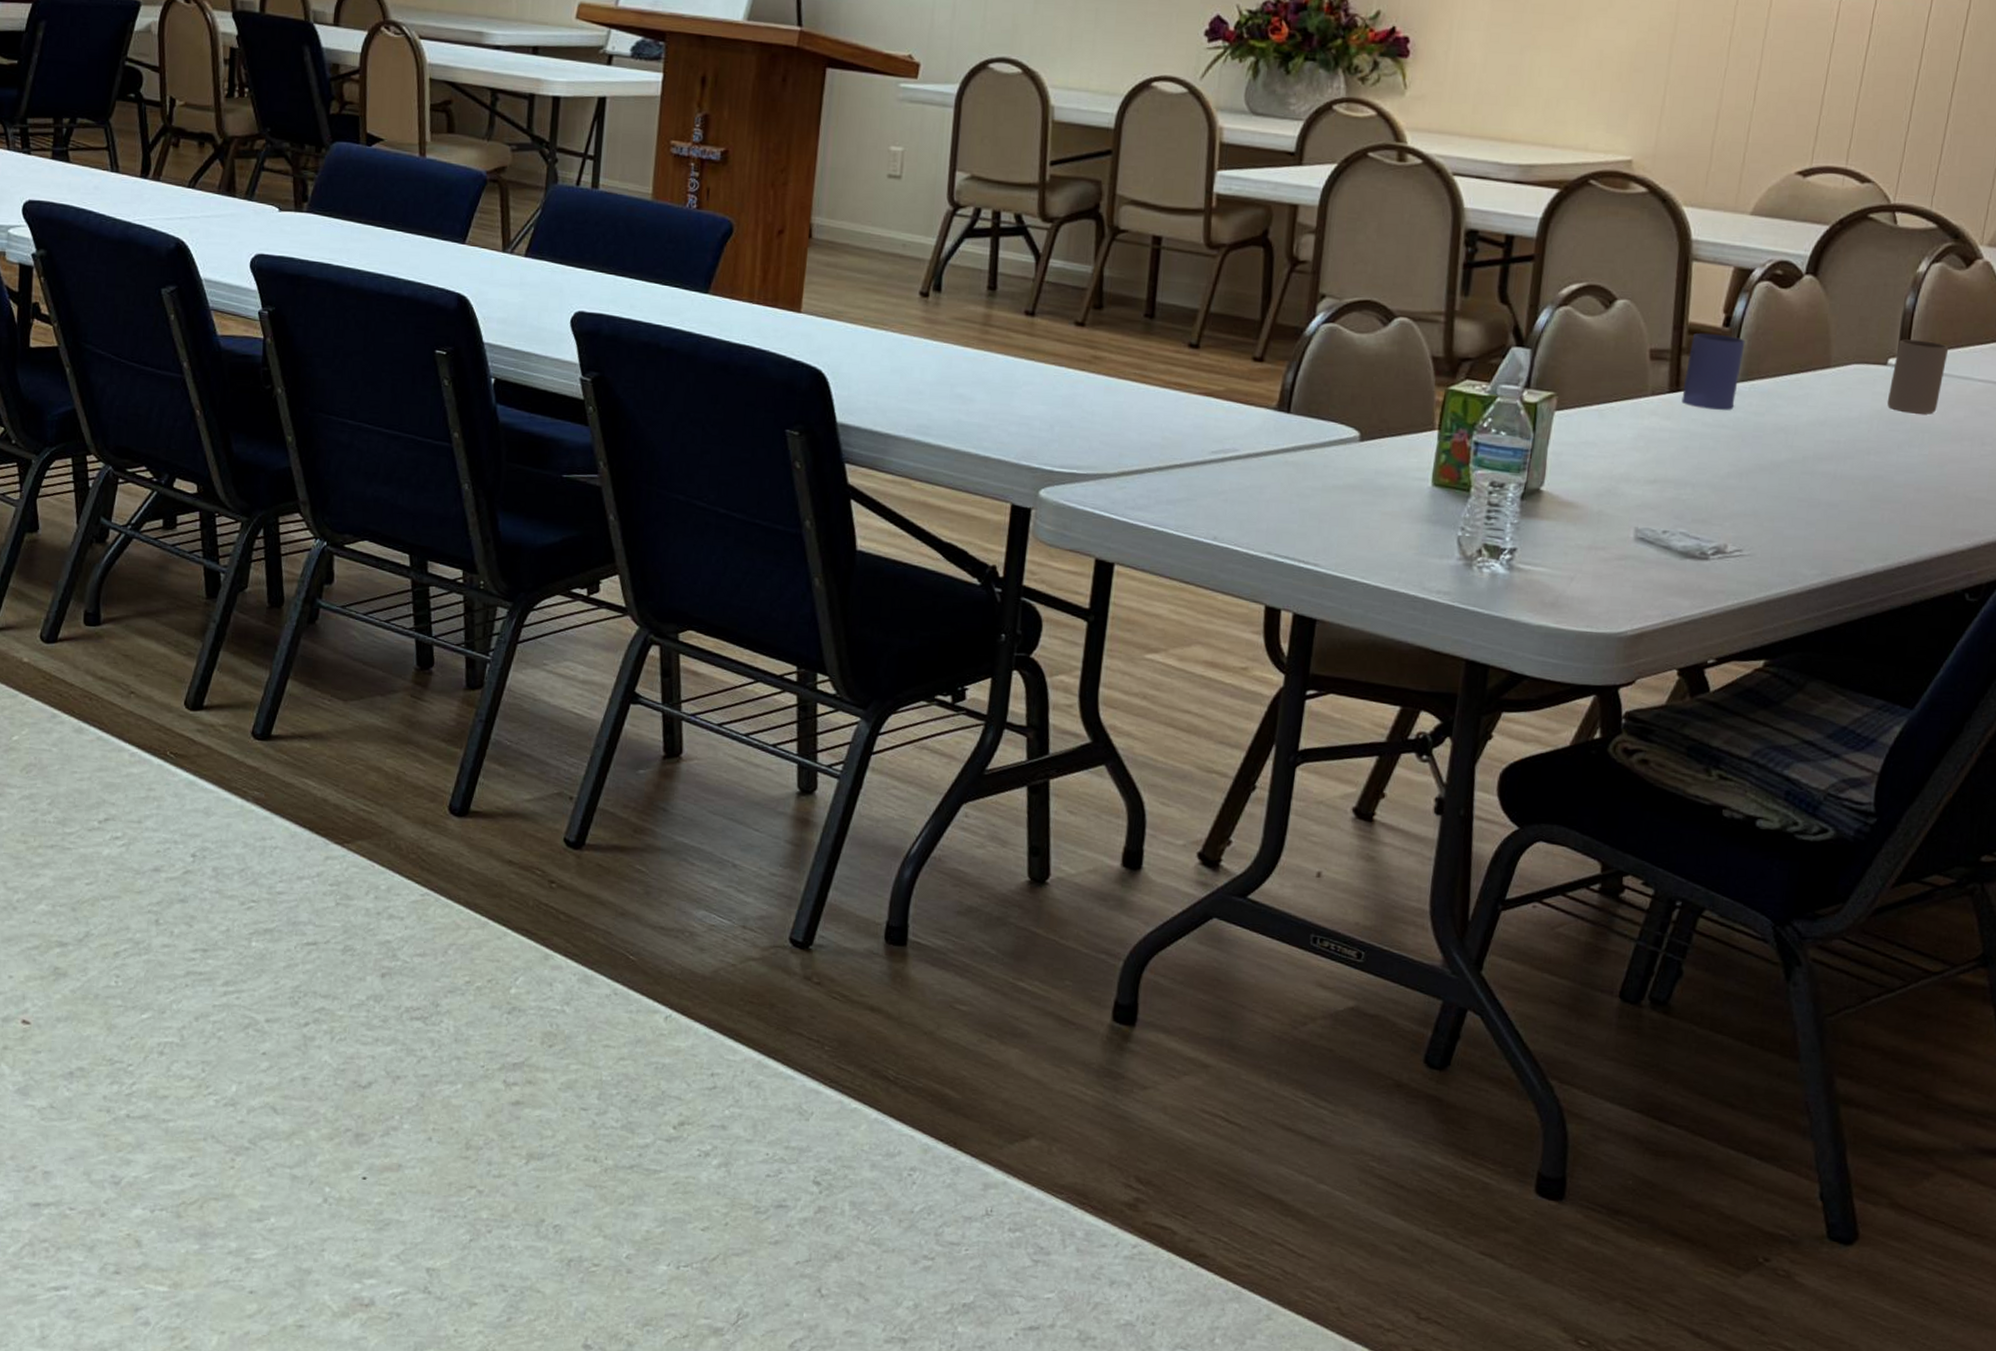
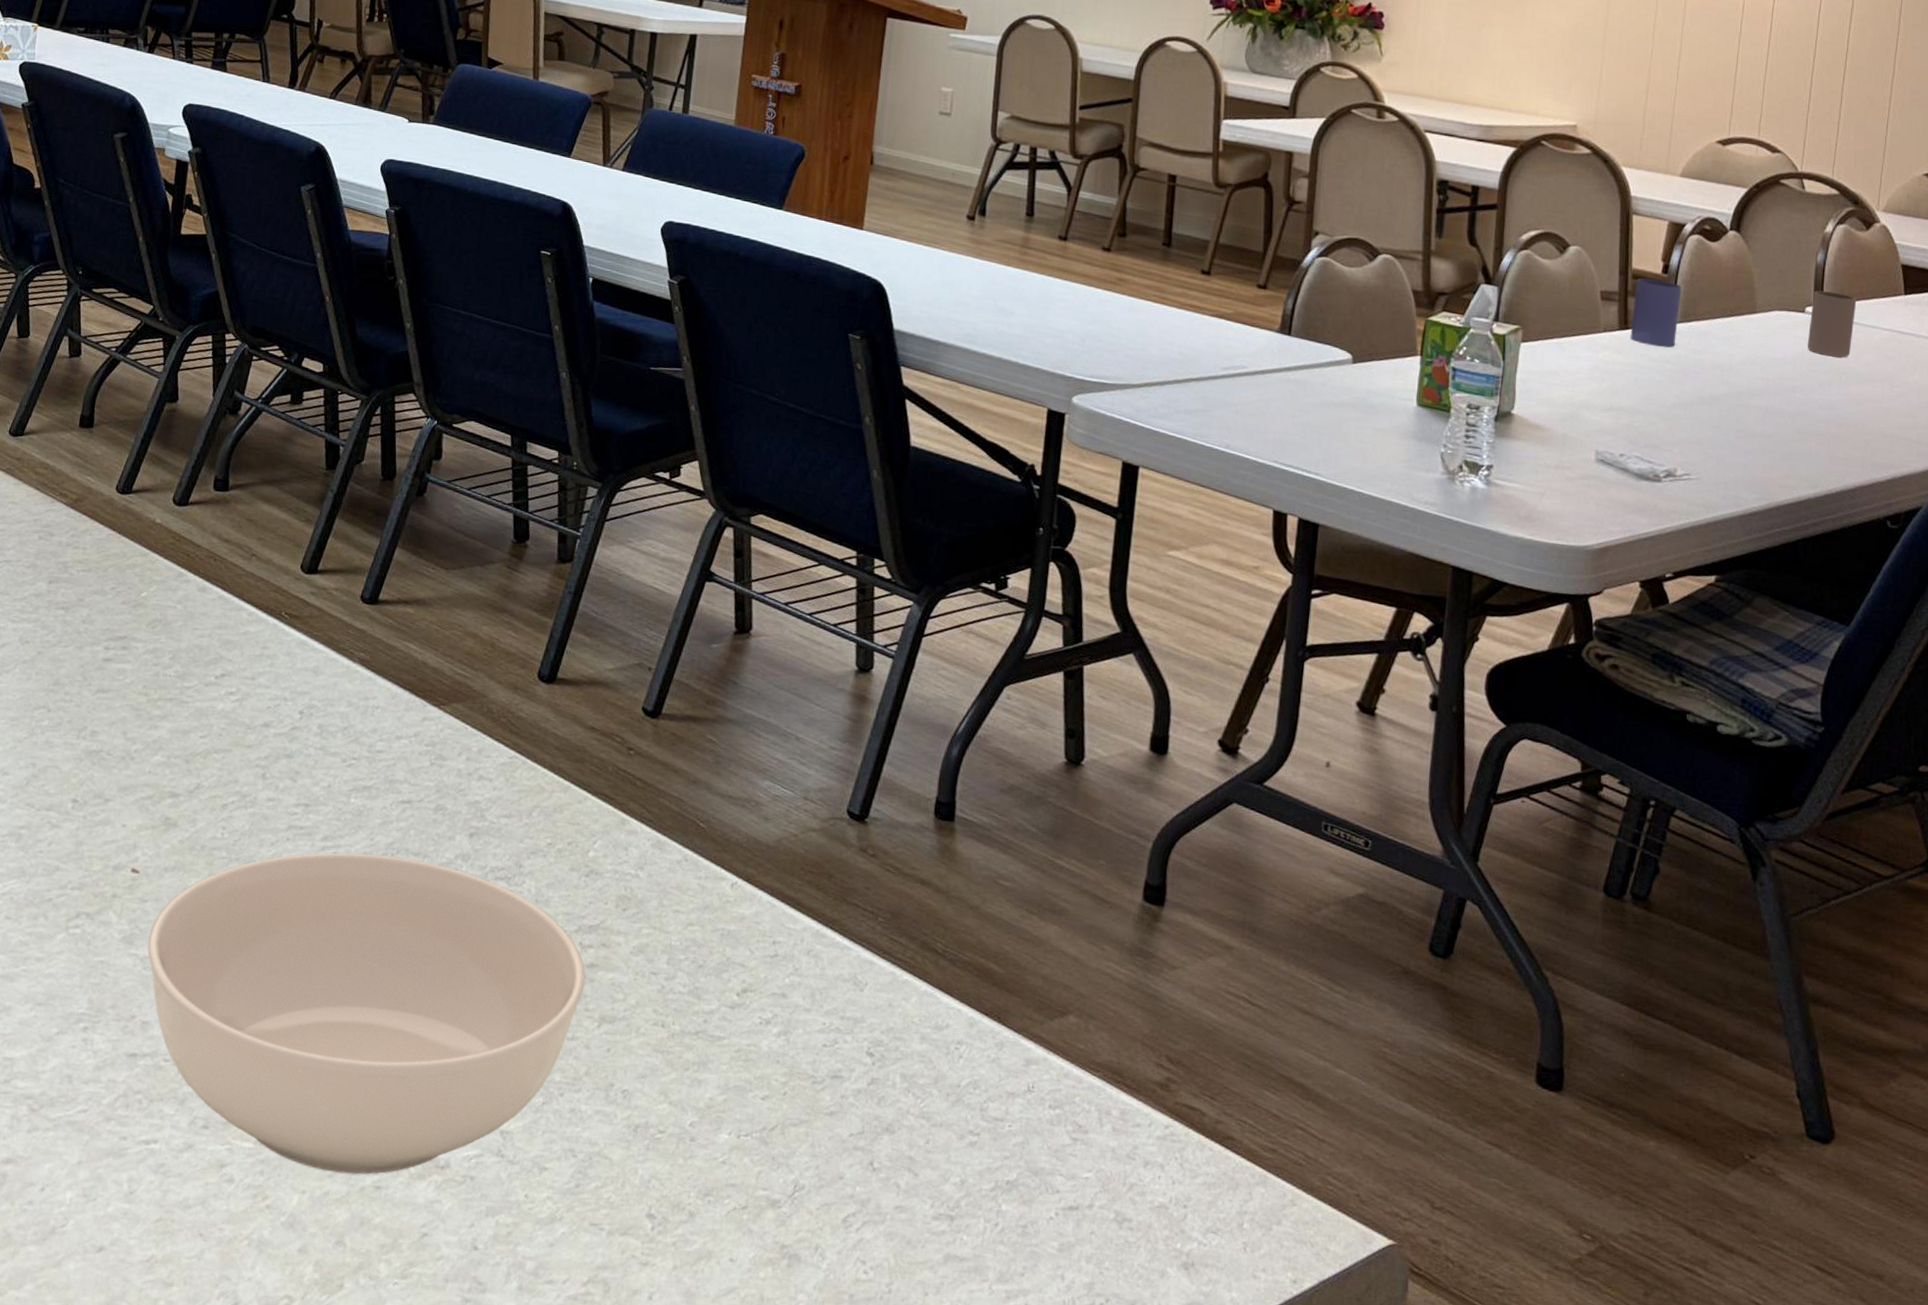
bowl: none [44,997,511,1314] -> present [147,852,586,1175]

